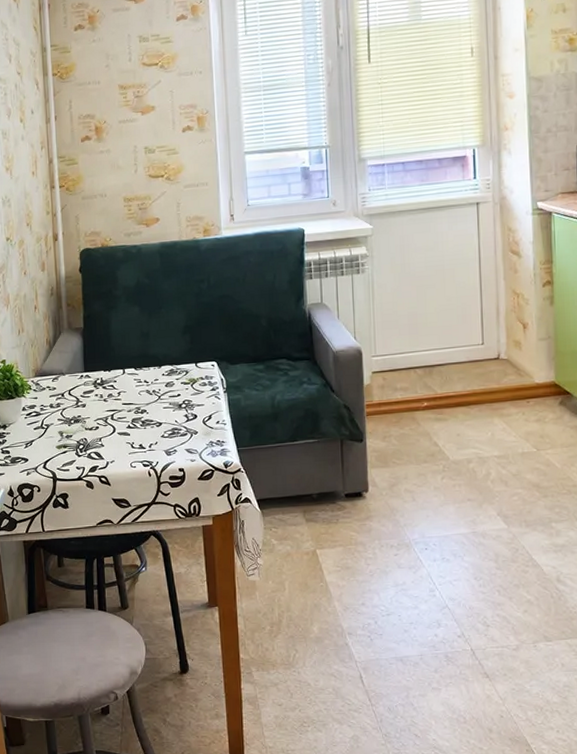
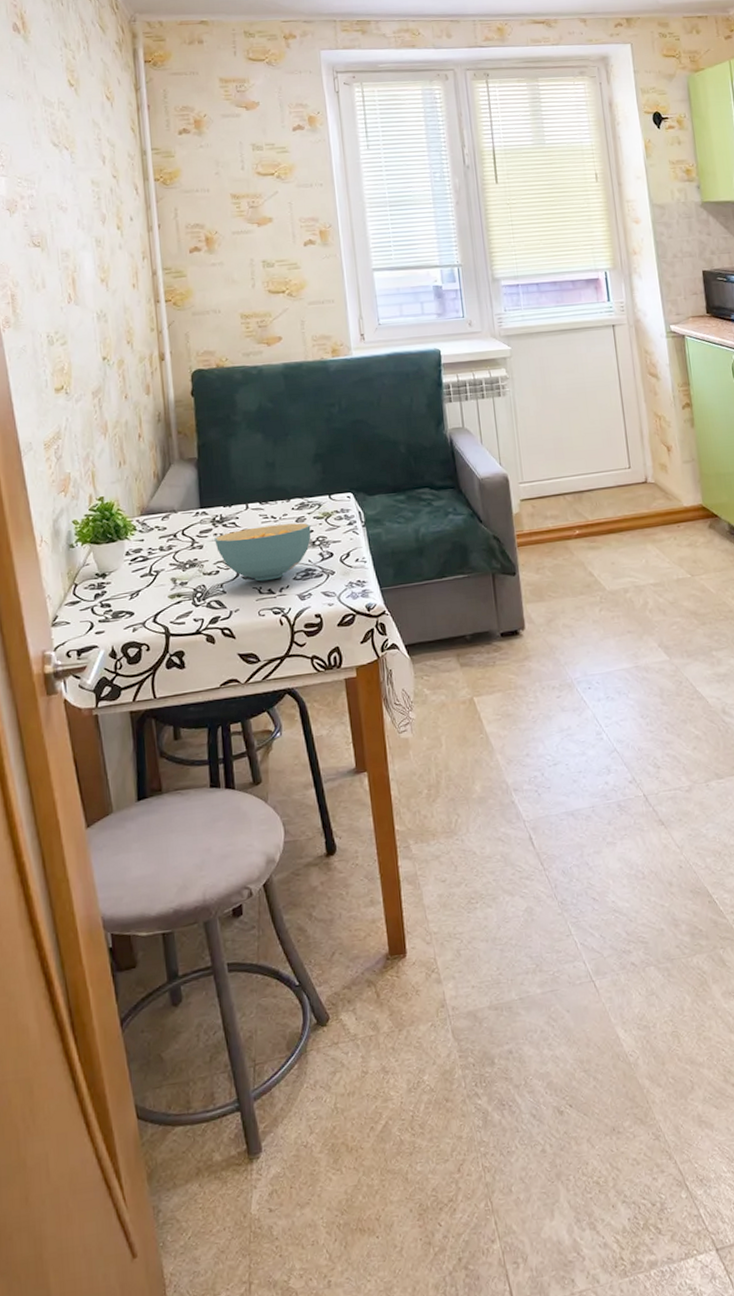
cereal bowl: none [95,387,179,438] -> present [214,523,311,582]

